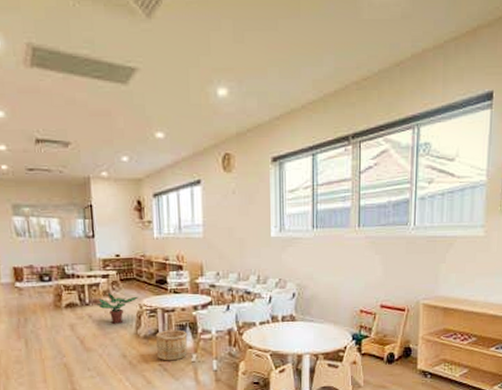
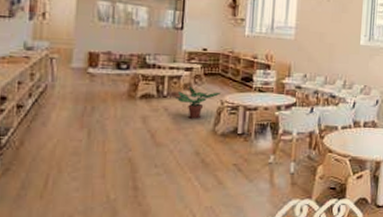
wooden bucket: present [155,329,188,361] -> none [232,128,268,161]

